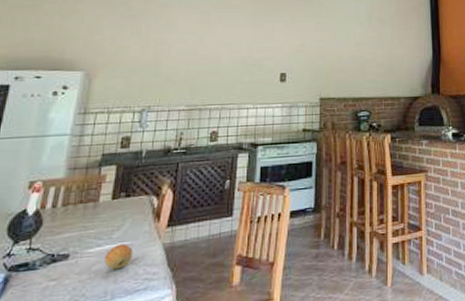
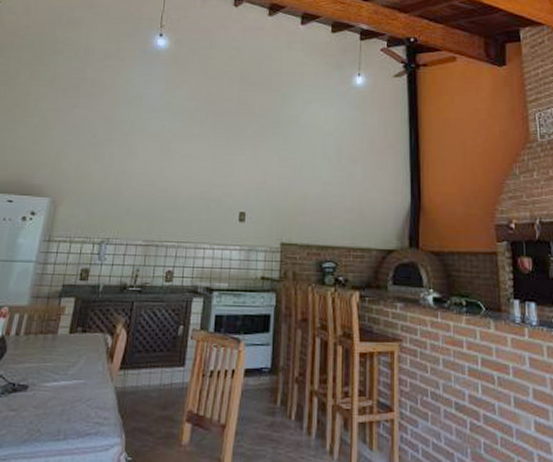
fruit: present [104,244,133,270] -> none [59,382,86,409]

